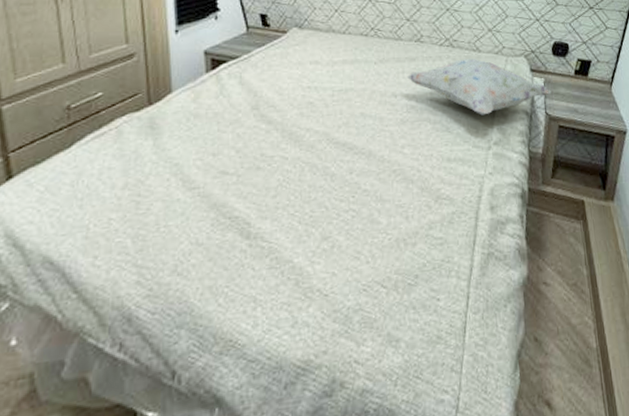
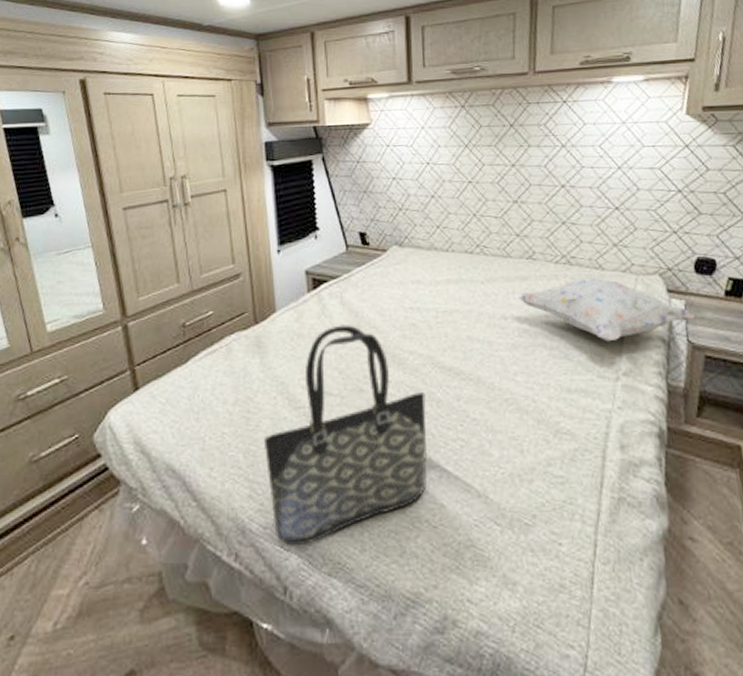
tote bag: none [154,104,321,329] -> present [263,325,427,547]

